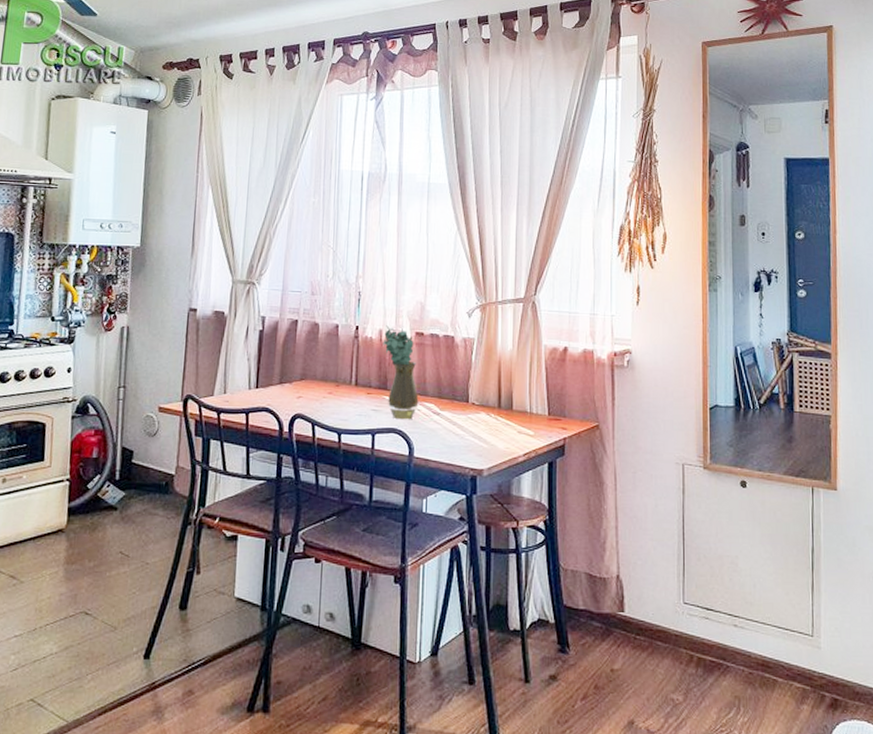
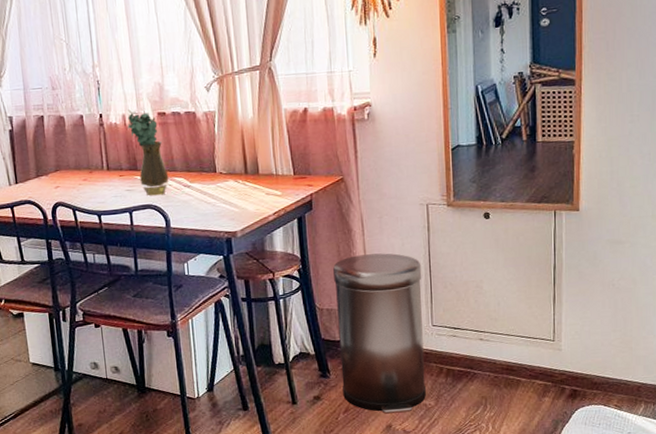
pedal bin: none [582,512,675,707] -> present [333,253,426,414]

